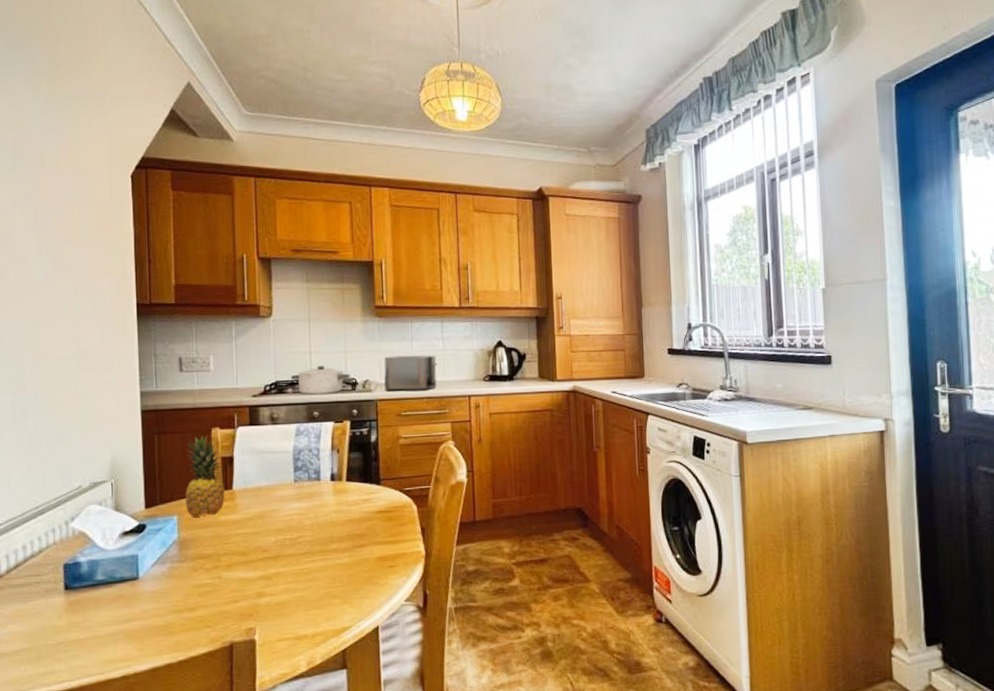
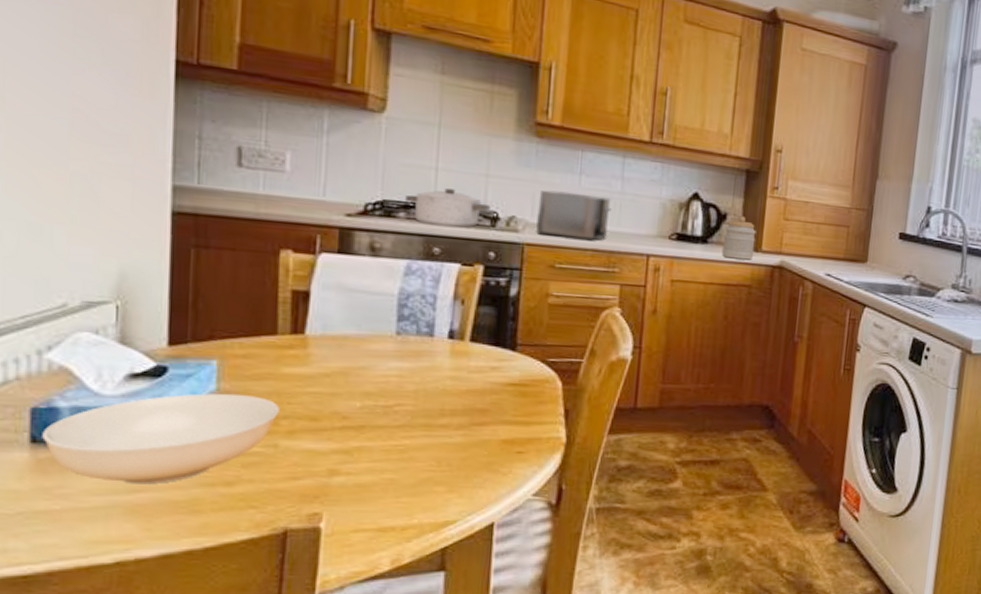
bowl: none [71,539,220,615] -> present [42,393,280,485]
fruit: present [185,436,226,517] -> none [231,258,294,365]
jar: none [525,354,551,390] -> present [721,216,756,260]

